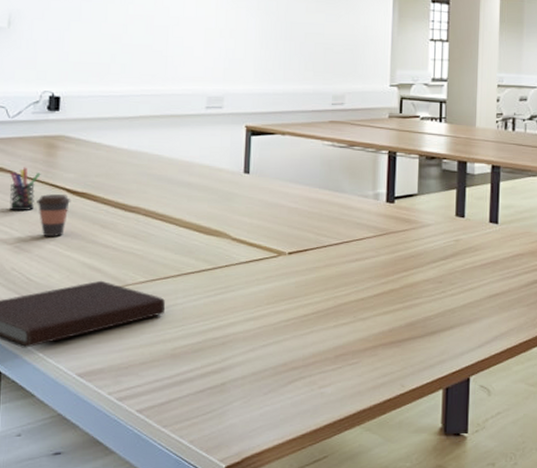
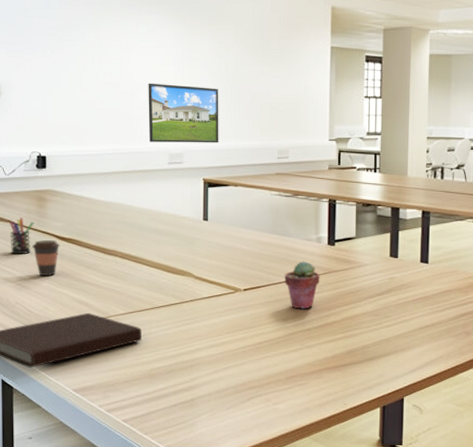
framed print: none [184,17,268,87] -> present [148,83,219,143]
potted succulent: none [336,220,377,276] -> present [285,261,320,309]

